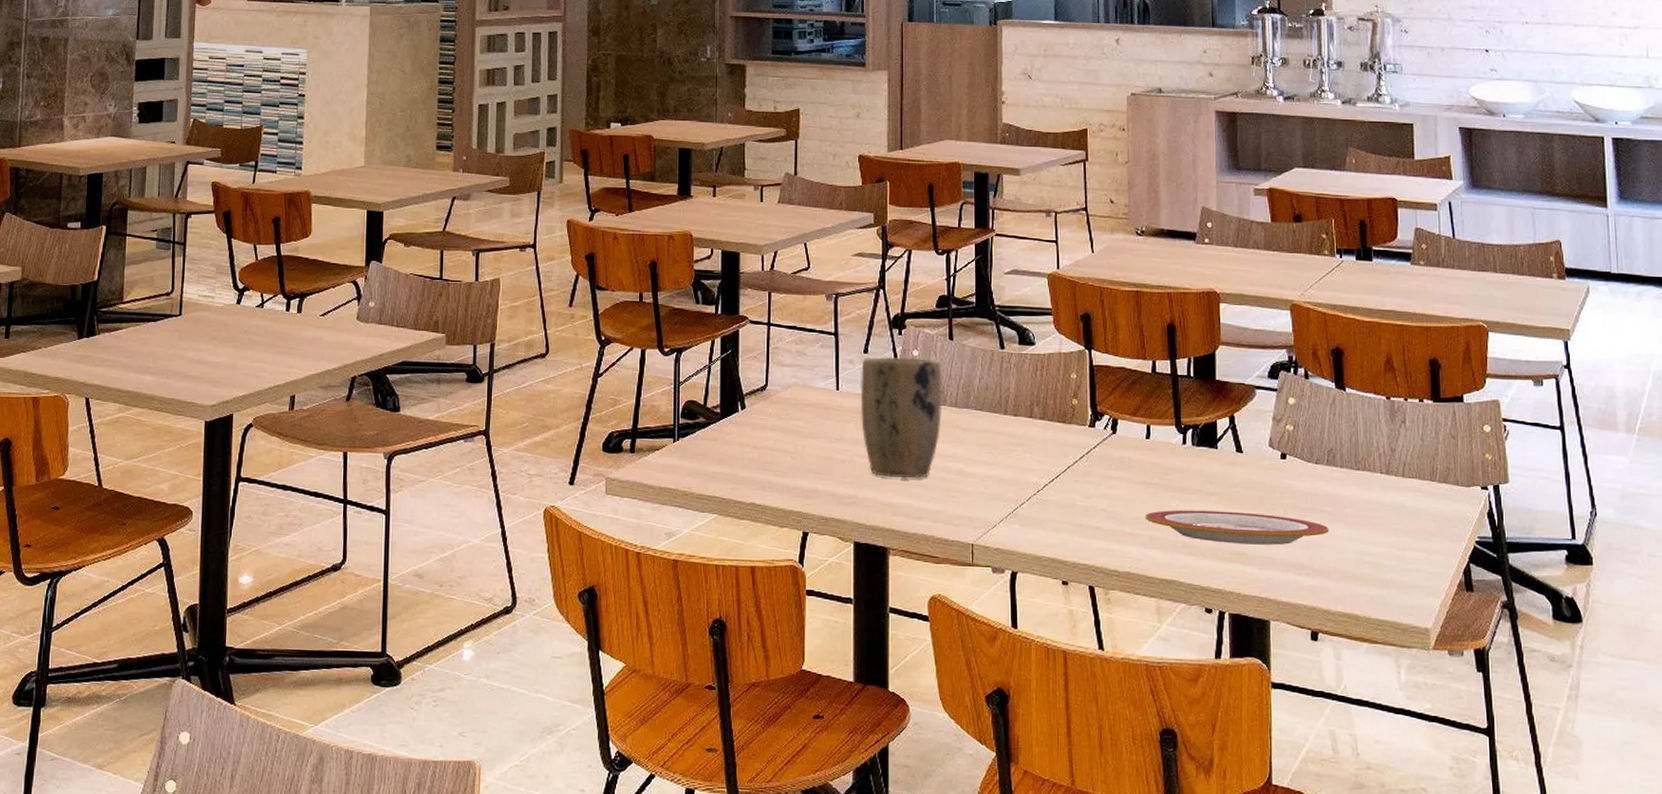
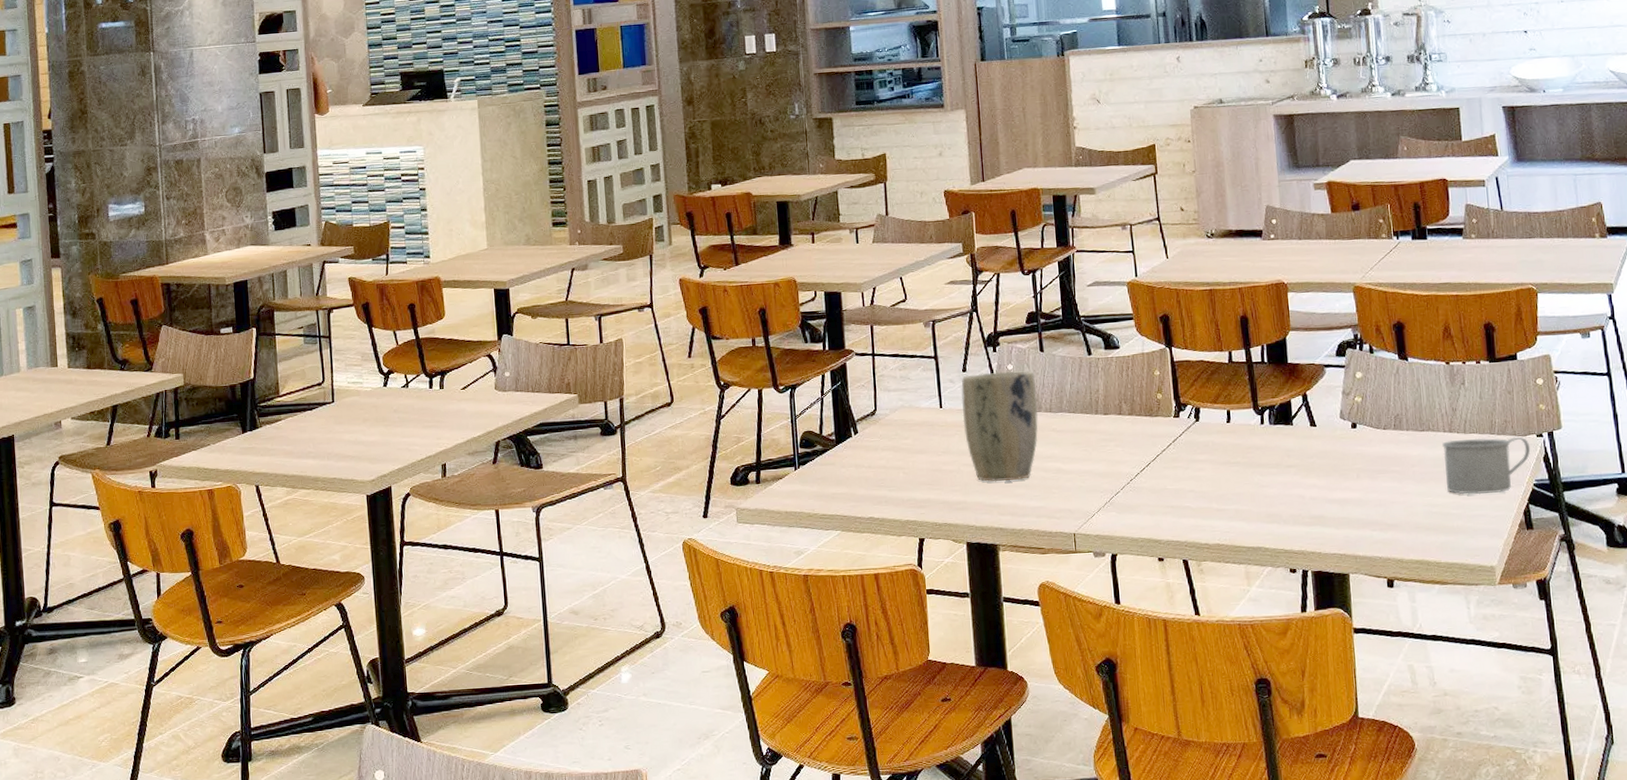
plate: present [1145,509,1329,546] -> none [1230,479,1399,510]
mug: none [1378,483,1474,547] -> present [1442,436,1531,495]

